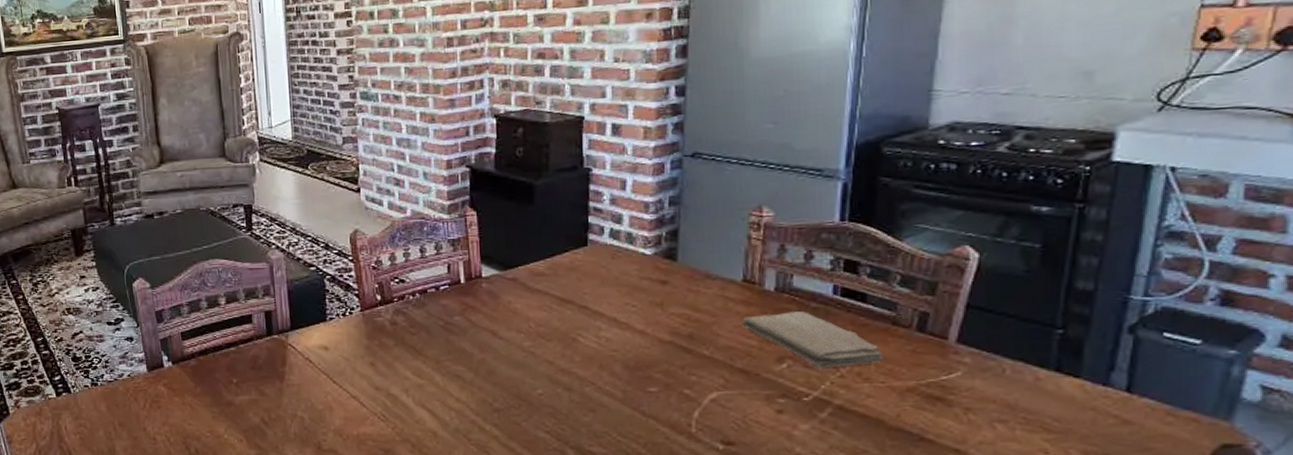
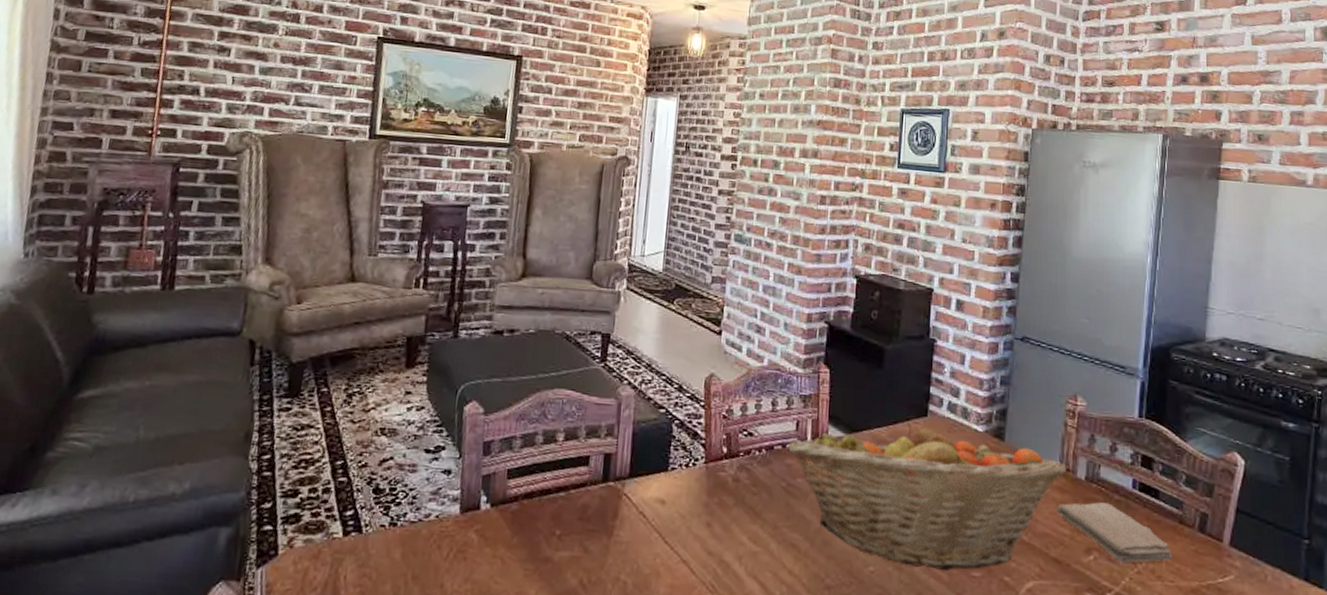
fruit basket: none [440,252,752,388] -> present [787,421,1067,570]

